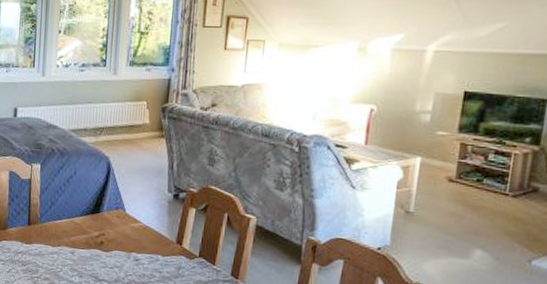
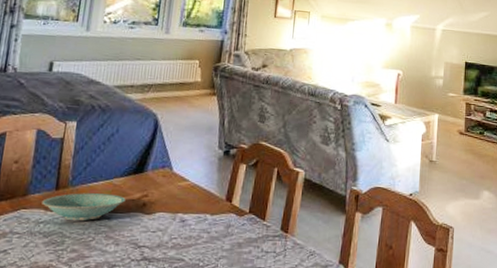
bowl: none [18,229,86,254] -> present [42,193,126,220]

